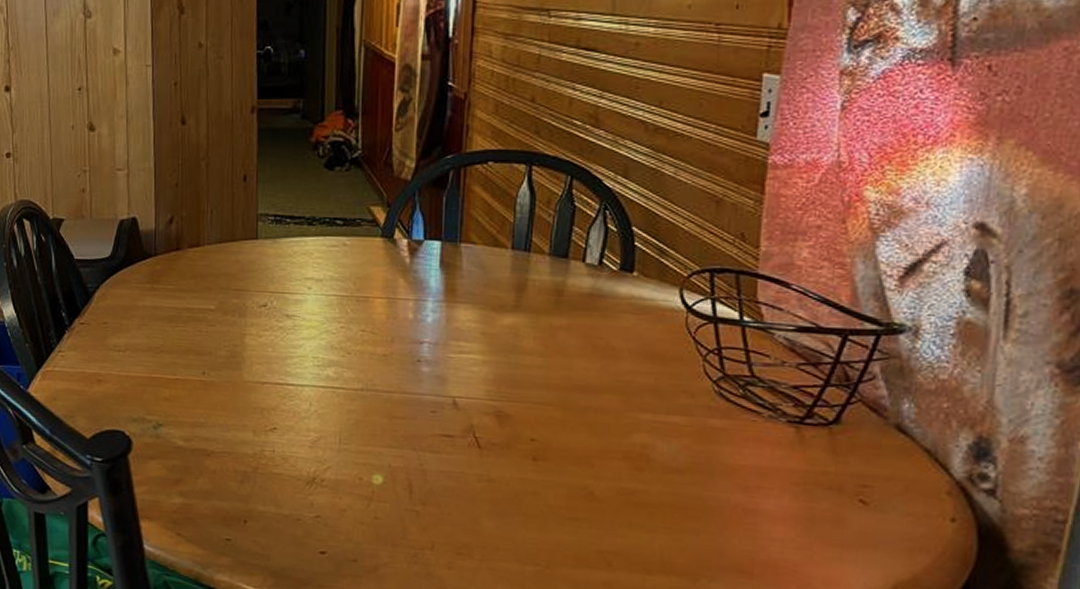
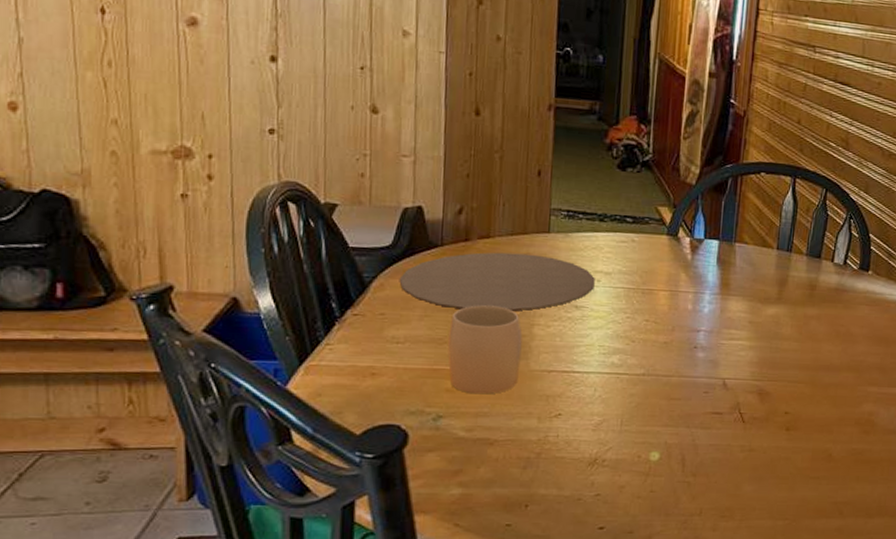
placemat: none [118,260,306,320] -> present [399,252,595,311]
mug: none [164,314,235,405] -> present [447,305,523,395]

